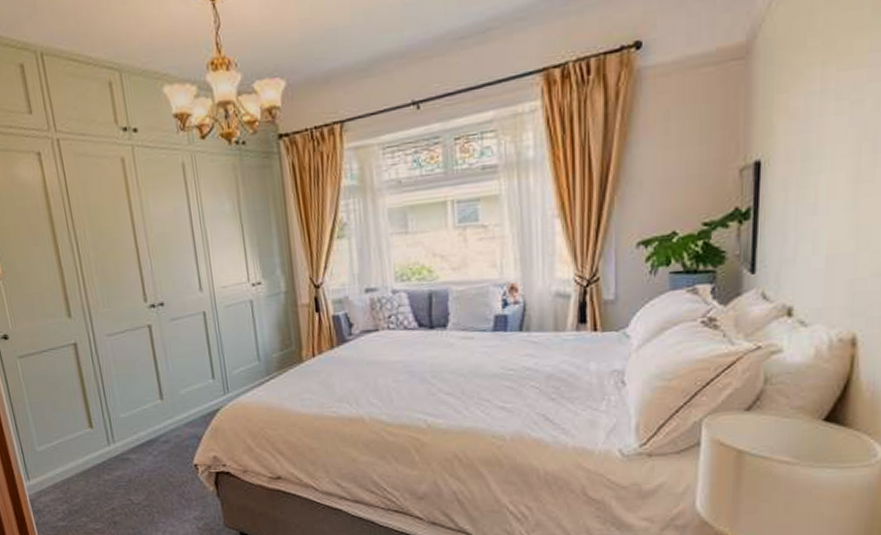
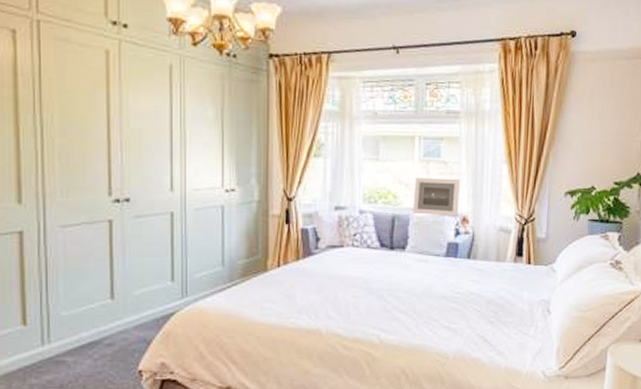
picture frame: none [450,243,505,288] -> present [412,177,461,217]

